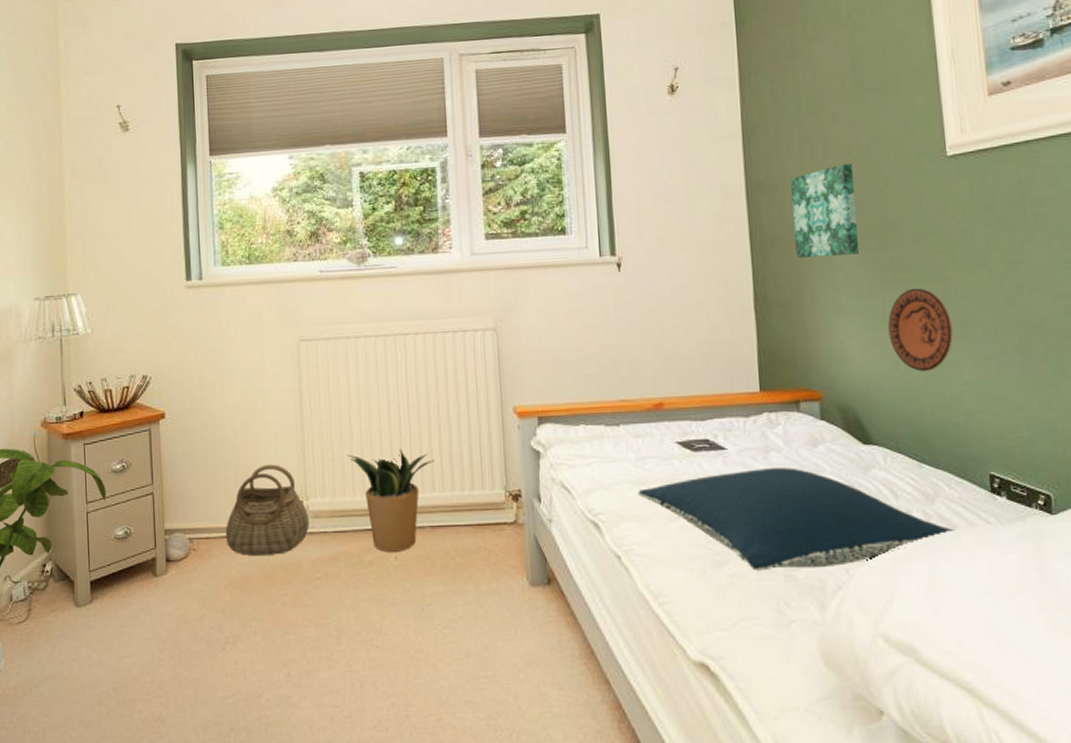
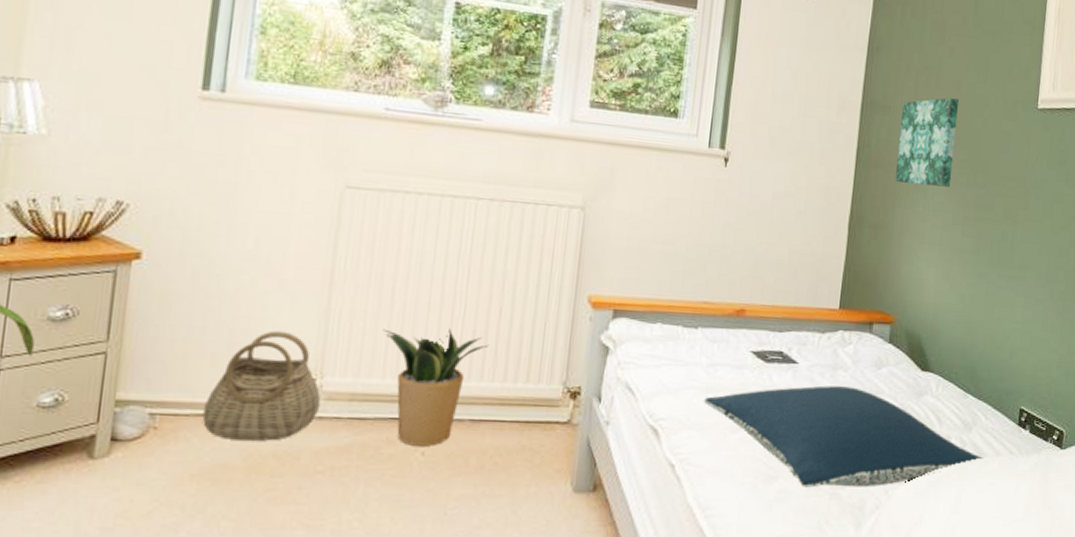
decorative plate: present [888,288,953,372] -> none [961,227,1015,307]

